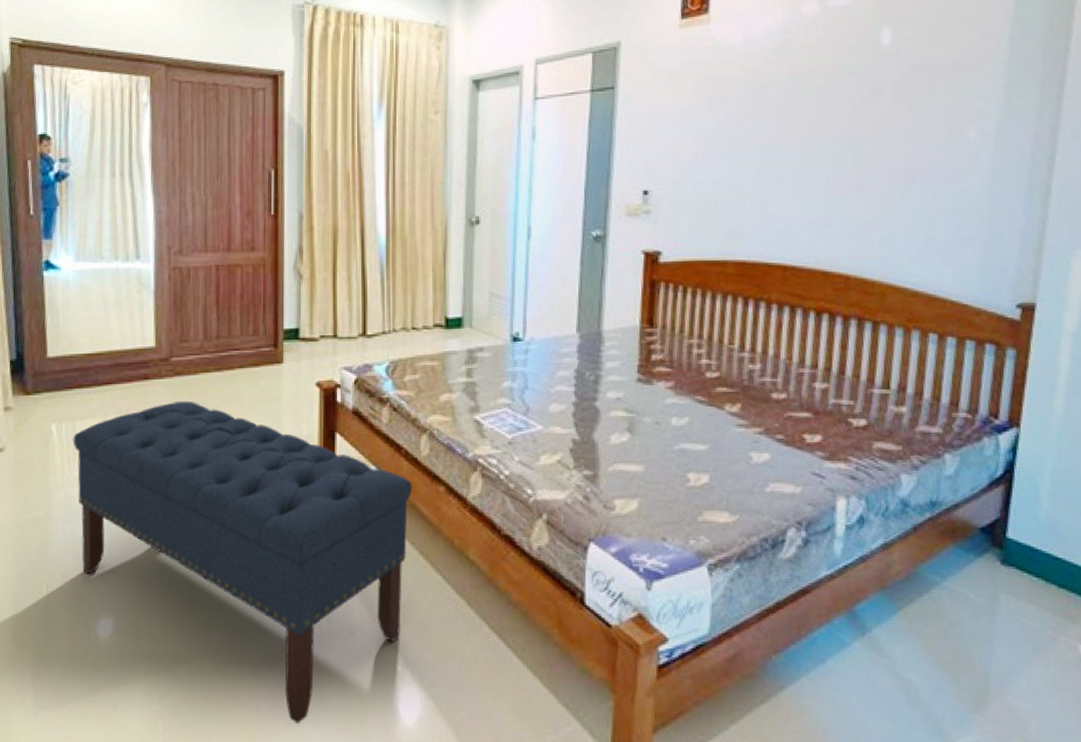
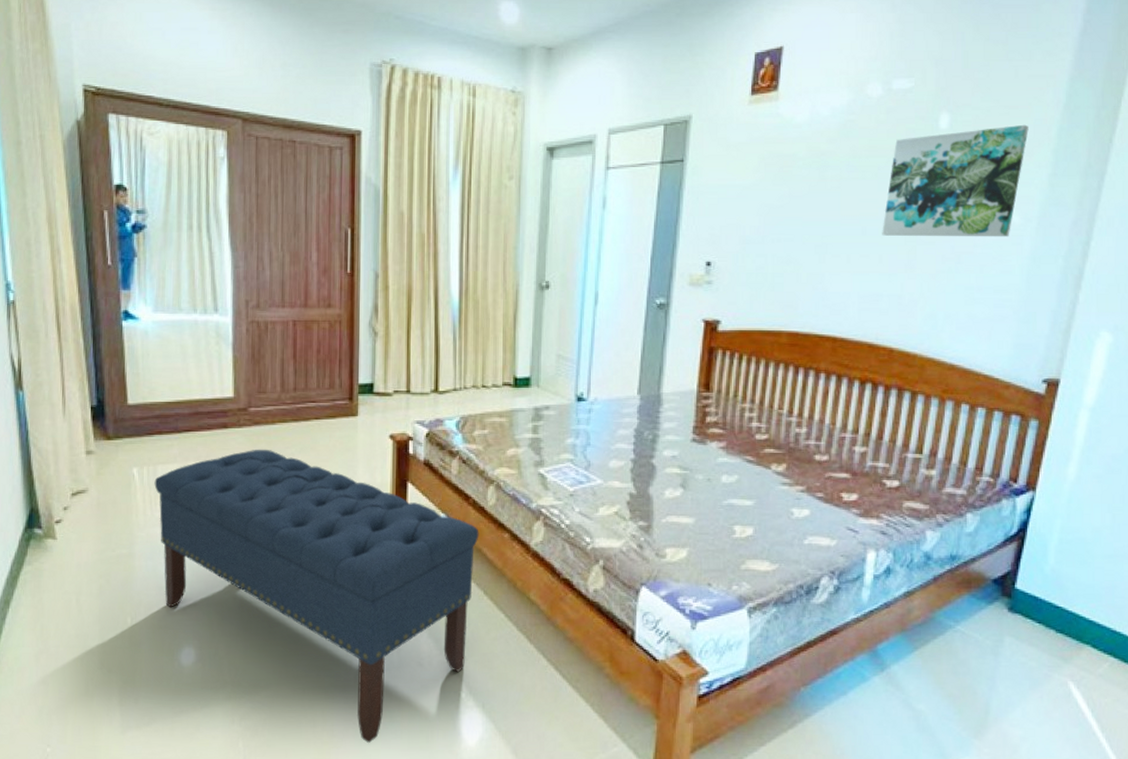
wall art: none [828,36,977,157] -> present [882,124,1029,237]

